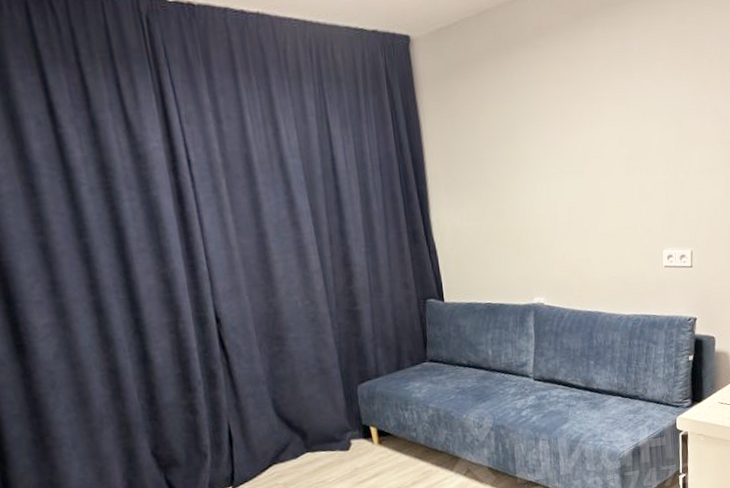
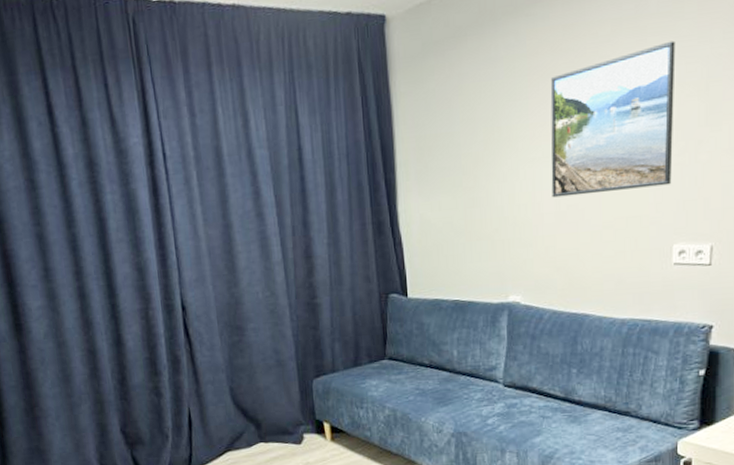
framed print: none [558,77,659,209] -> present [550,40,676,198]

